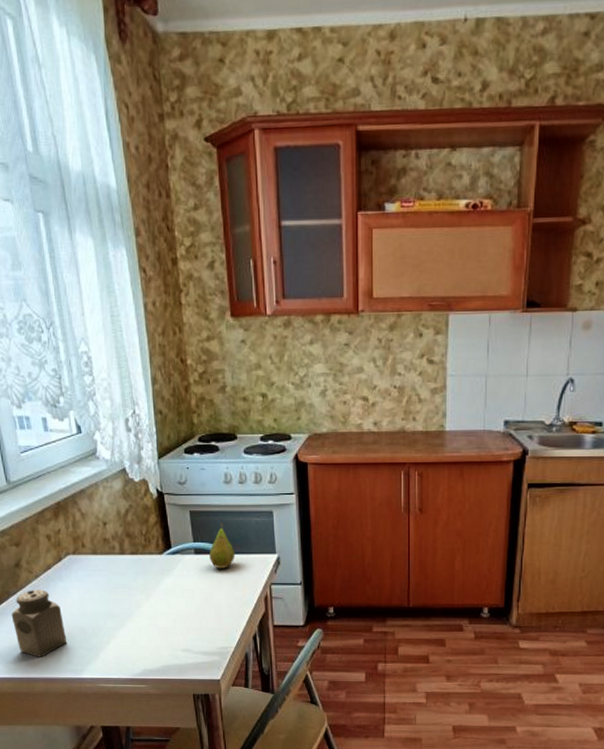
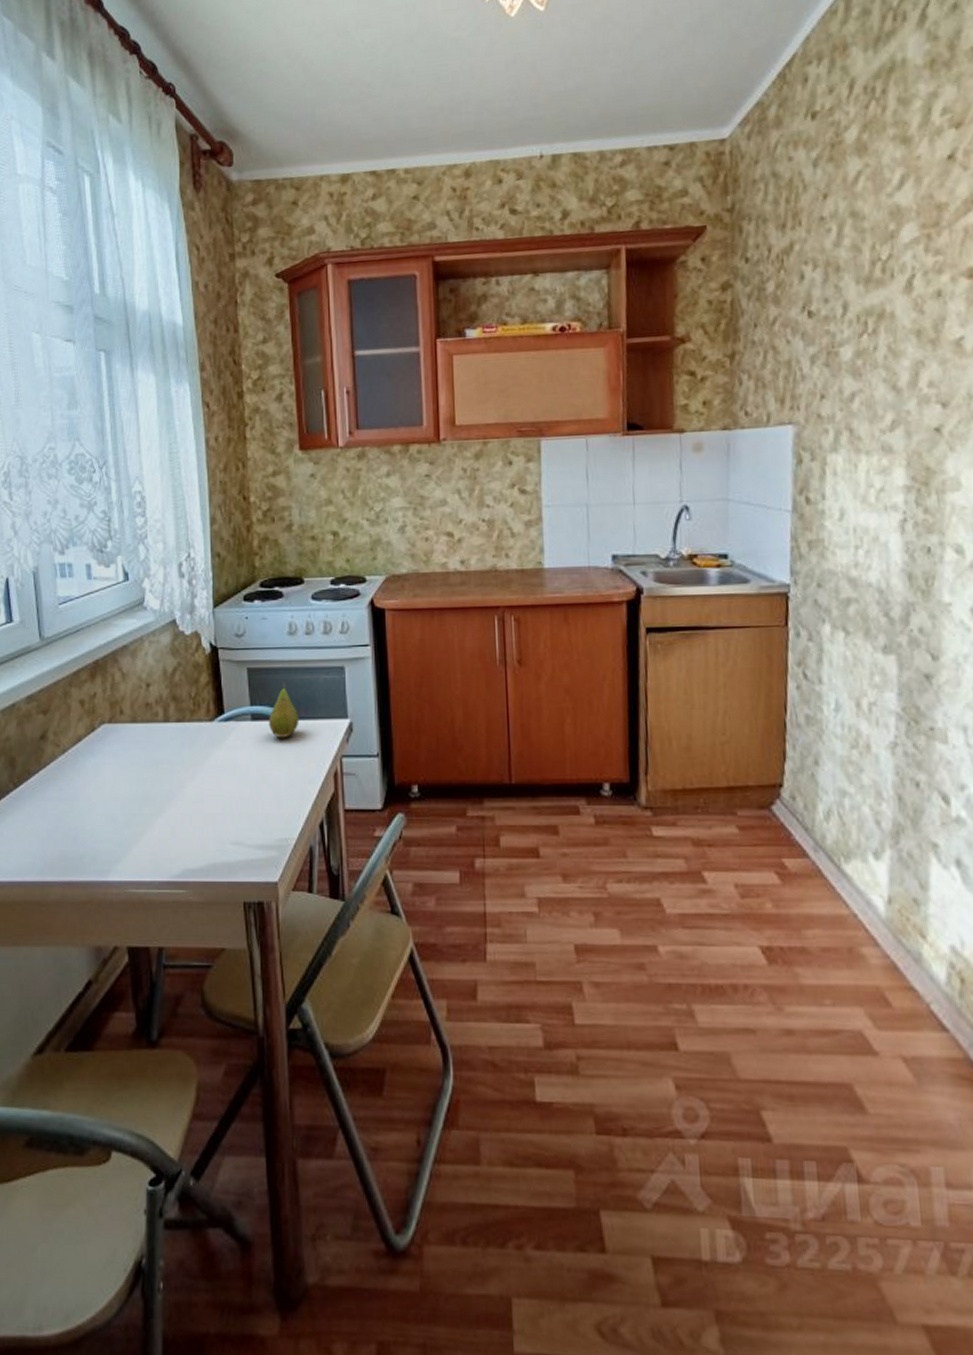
salt shaker: present [11,590,67,657] -> none [30,767,94,854]

